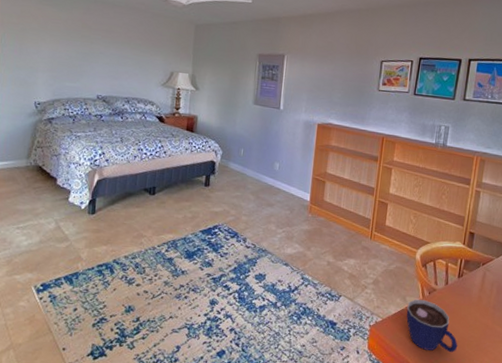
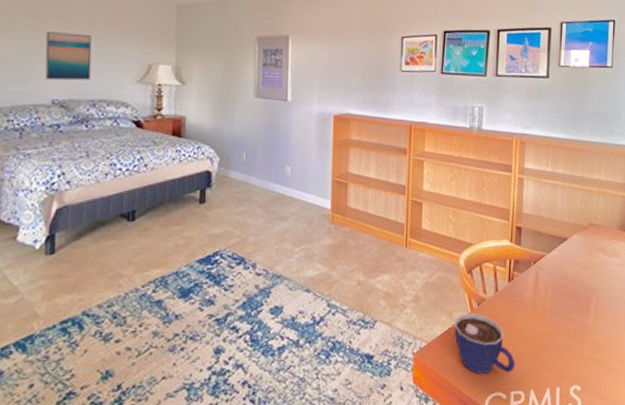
wall art: none [92,41,128,82] -> present [45,32,92,81]

